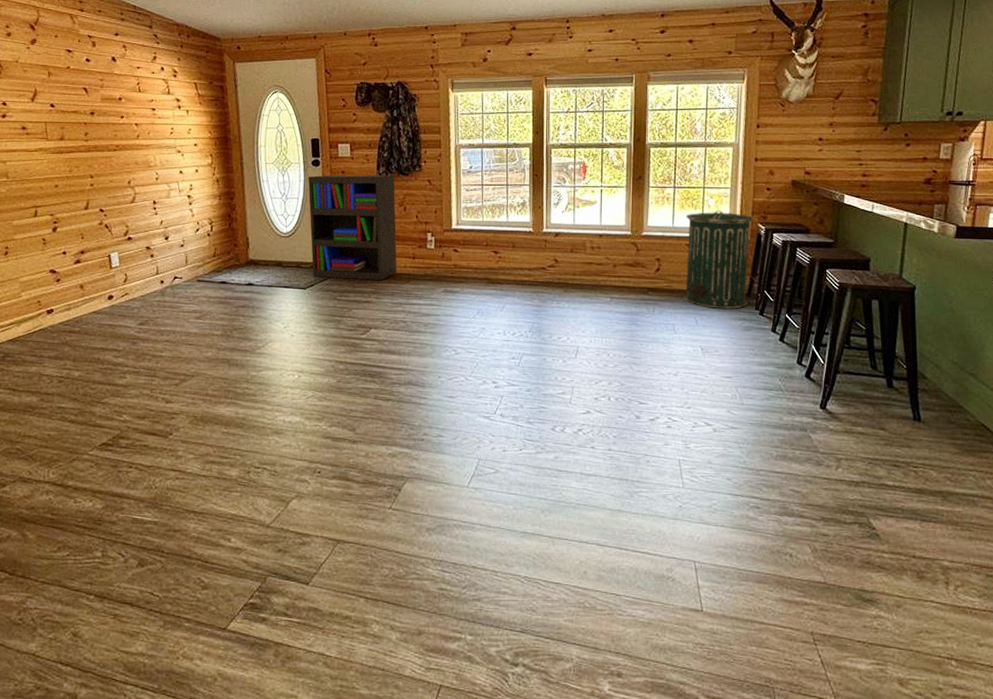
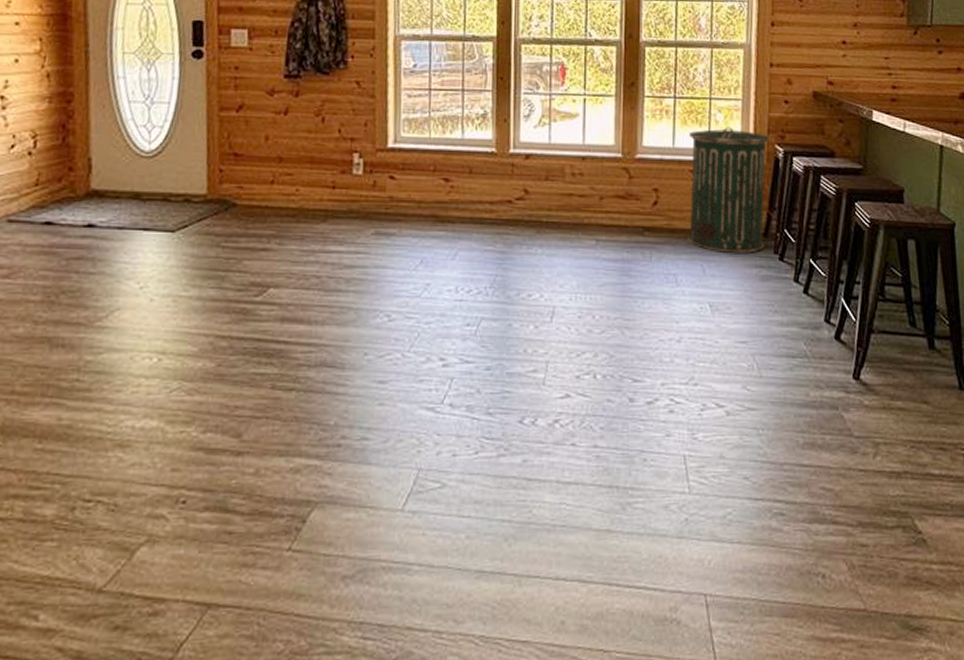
bookshelf: present [307,175,397,280] -> none [184,71,310,218]

